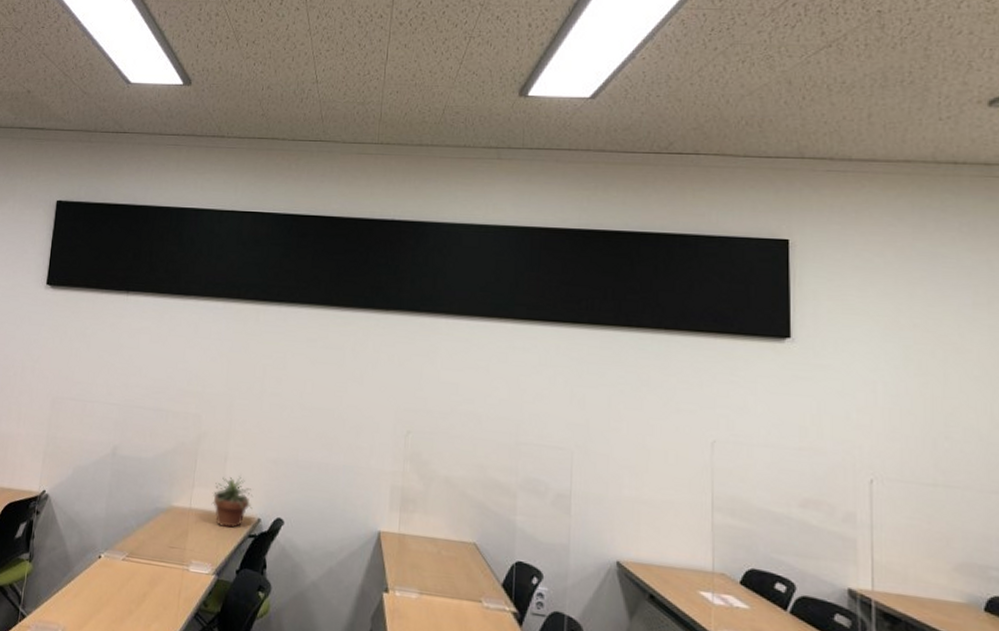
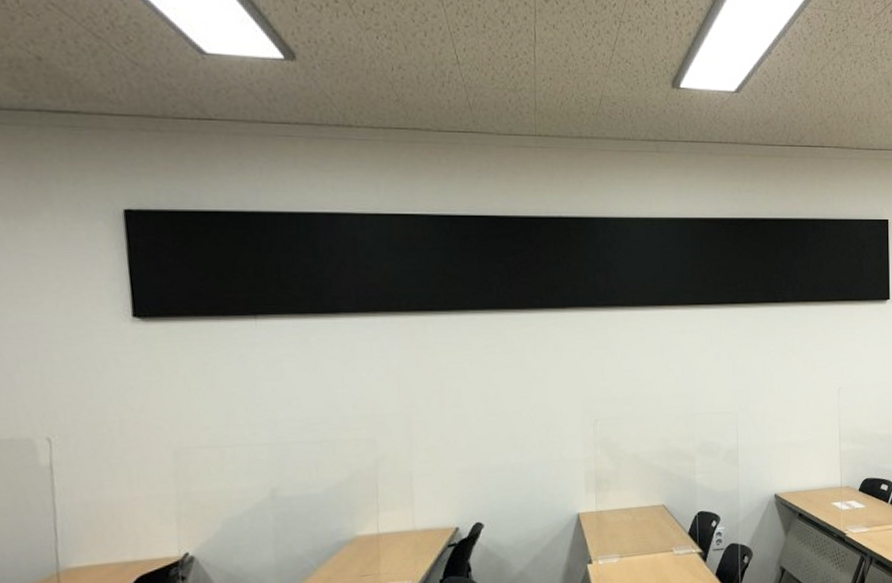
potted plant: present [211,476,253,528] -> none [401,491,448,544]

